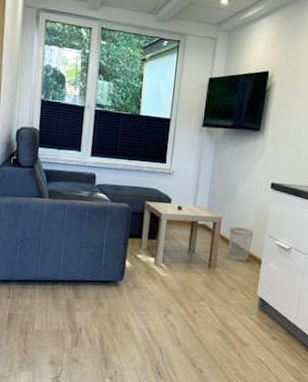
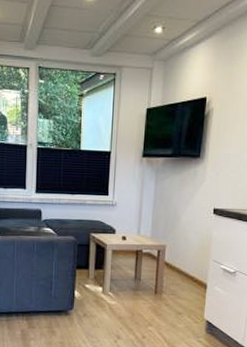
wastebasket: present [228,227,254,262] -> none [173,253,198,287]

